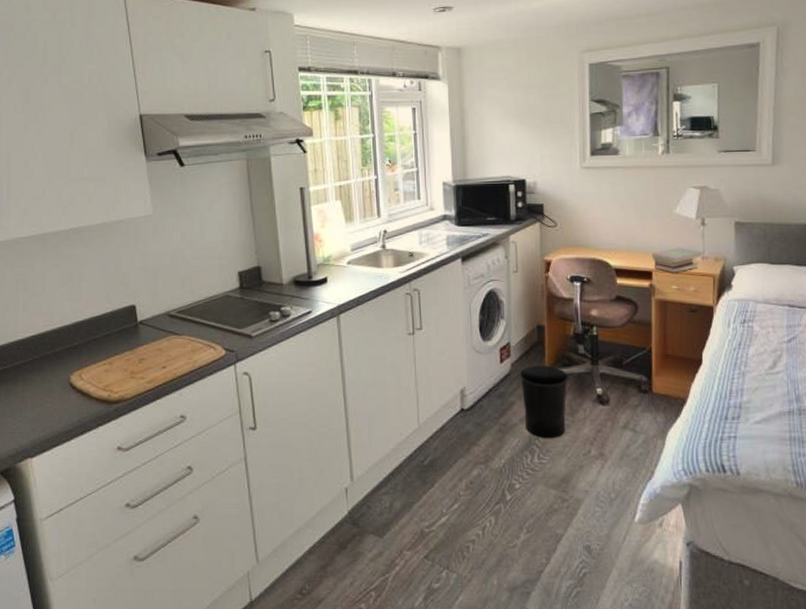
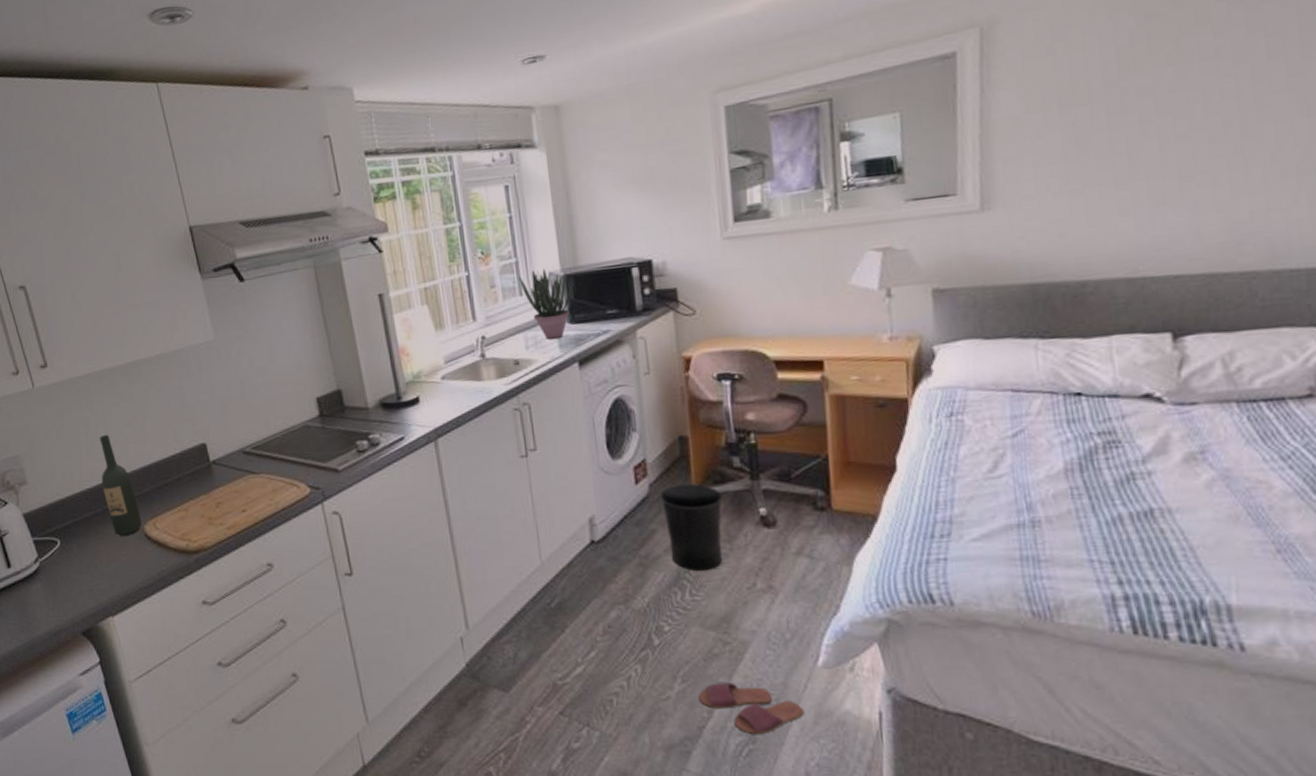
wine bottle: none [34,291,68,384] -> present [99,434,142,536]
potted plant: none [419,179,461,238] -> present [519,269,573,340]
slippers: none [539,534,623,578] -> present [698,682,805,734]
books: present [651,247,704,273] -> none [821,327,892,361]

